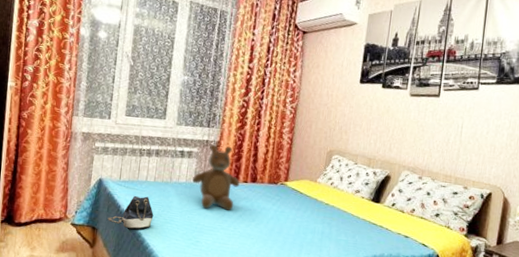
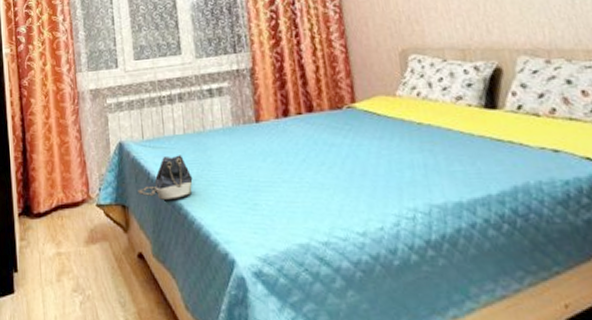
teddy bear: present [192,144,240,211] -> none [230,71,293,158]

